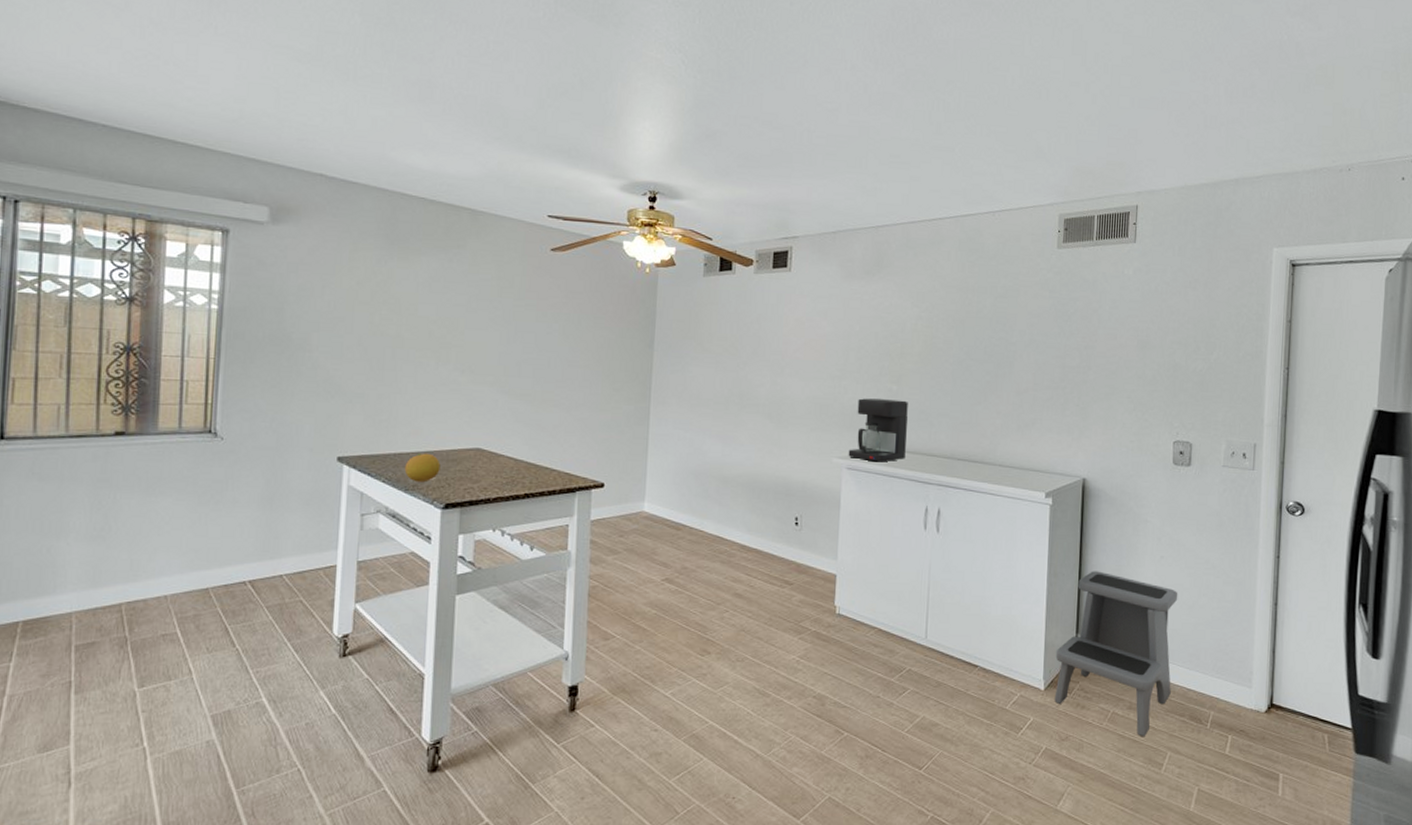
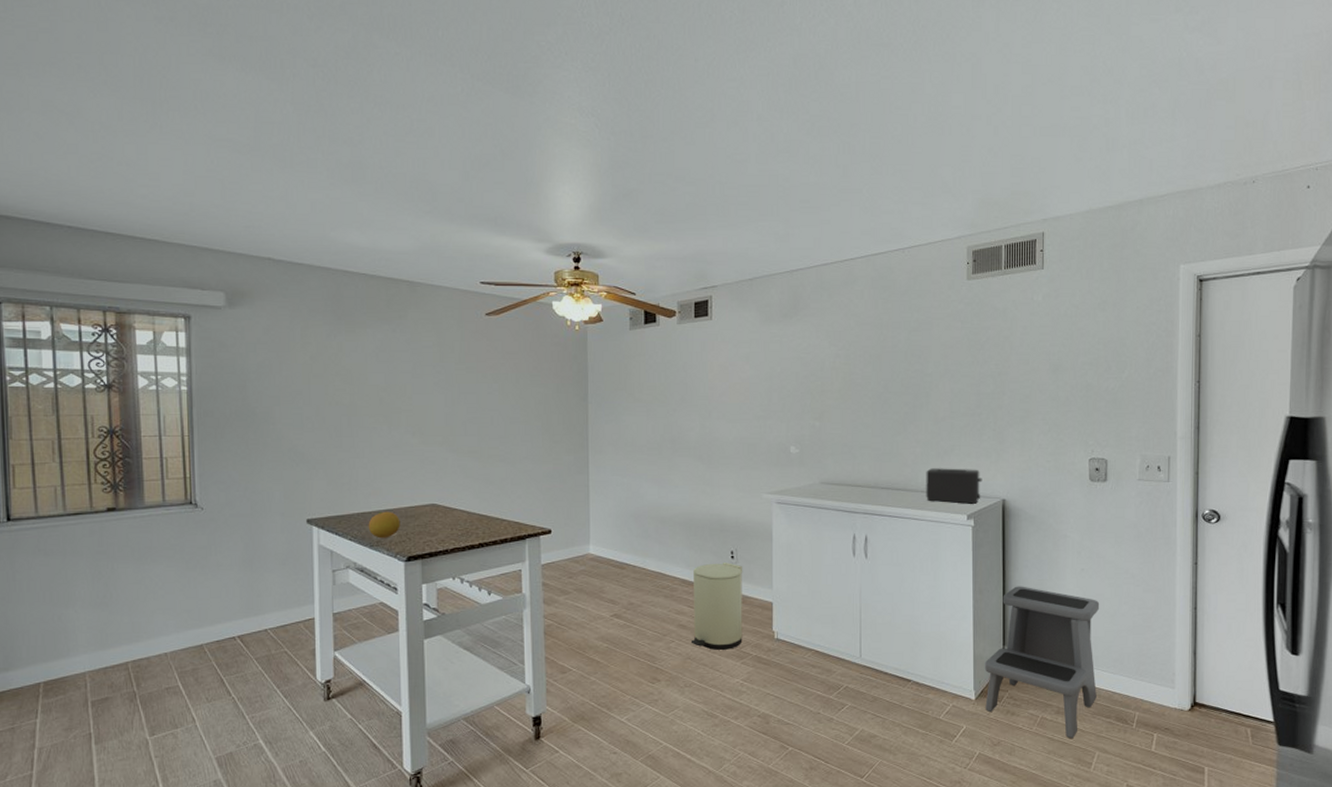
pedal bin: none [746,529,807,623] -> present [690,562,743,650]
coffee maker: present [848,398,908,462] -> none [777,435,831,495]
toaster: none [1004,441,1063,482] -> present [926,468,982,504]

